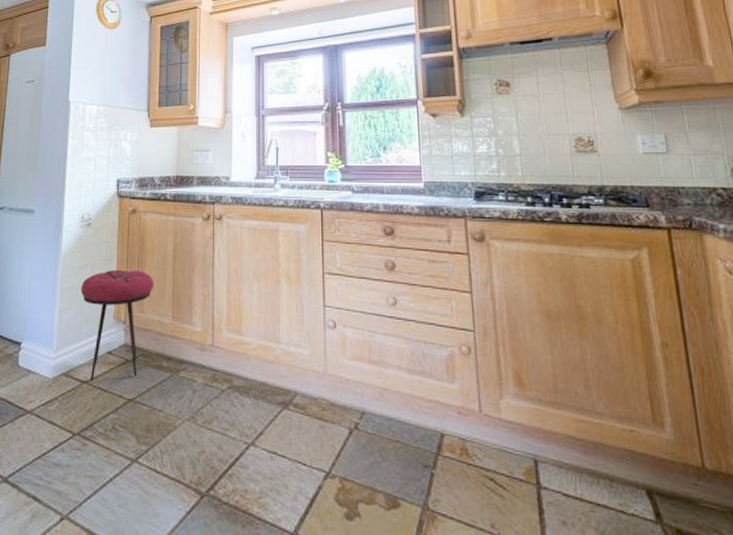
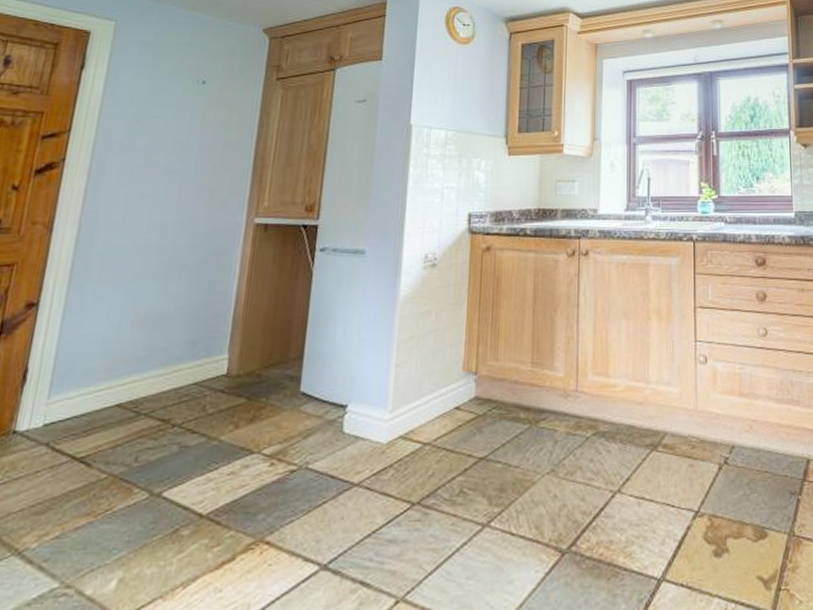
stool: present [81,269,155,380] -> none [423,314,511,440]

